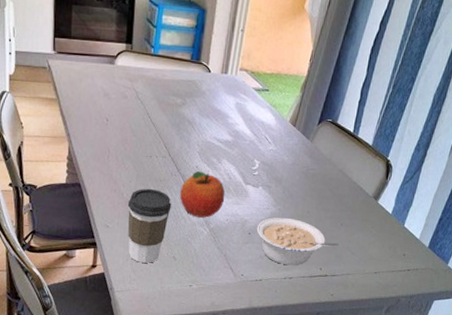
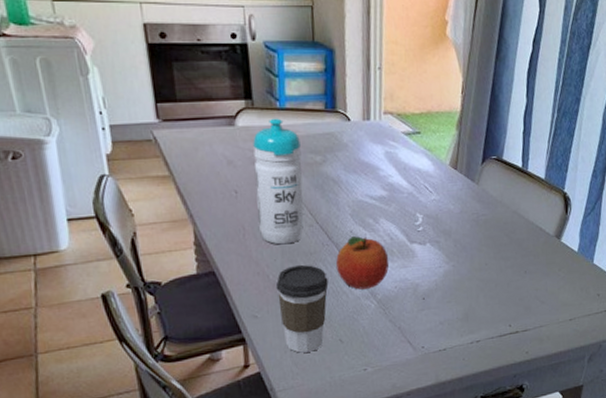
water bottle: none [121,62,166,170] -> present [253,118,304,245]
legume: present [256,217,339,266] -> none [431,274,526,328]

